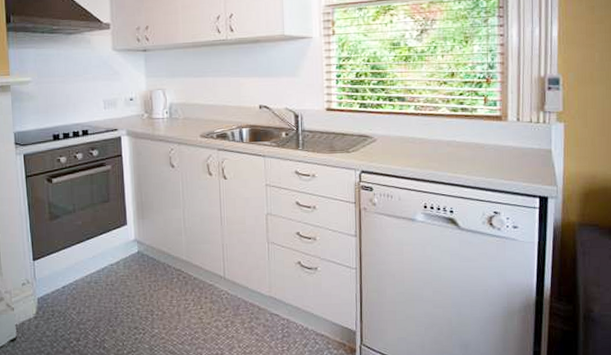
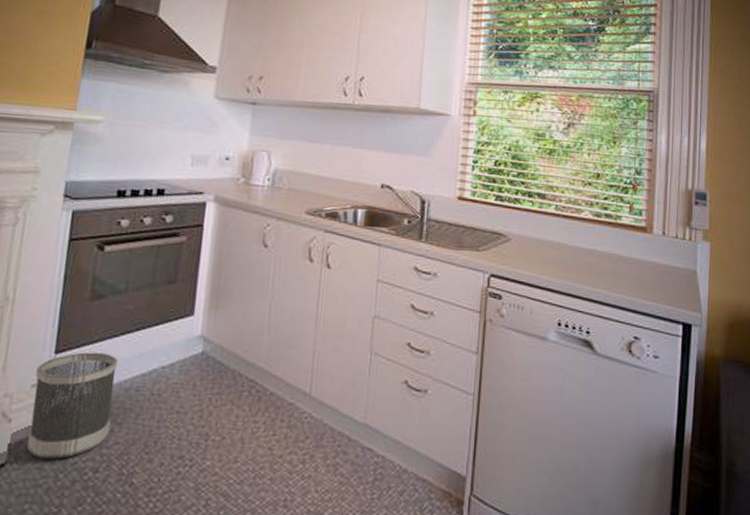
wastebasket: none [23,257,82,334] -> present [26,352,118,459]

